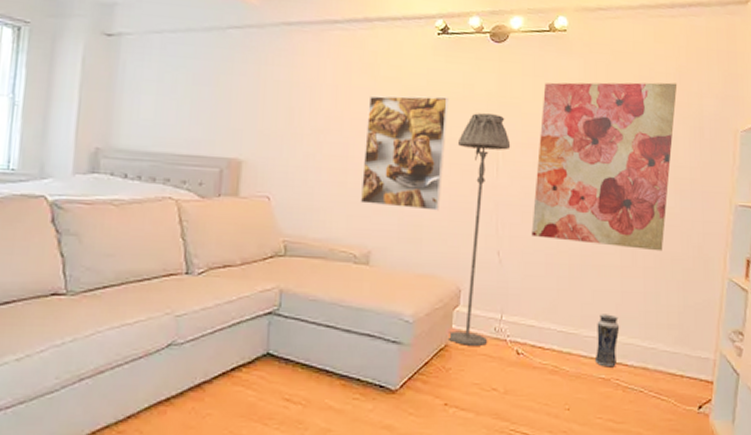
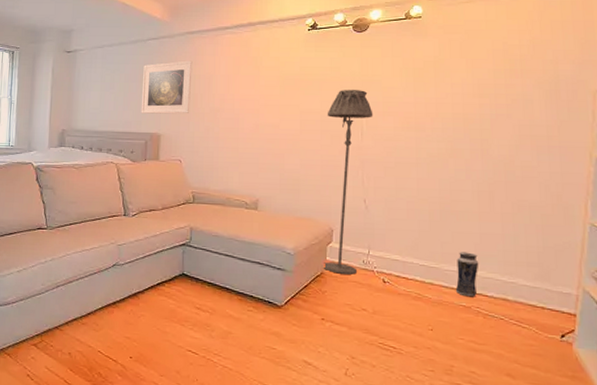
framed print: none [214,61,289,134] -> present [141,60,193,114]
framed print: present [360,95,449,211] -> none [249,78,319,168]
wall art: present [531,82,678,252] -> none [393,53,532,200]

